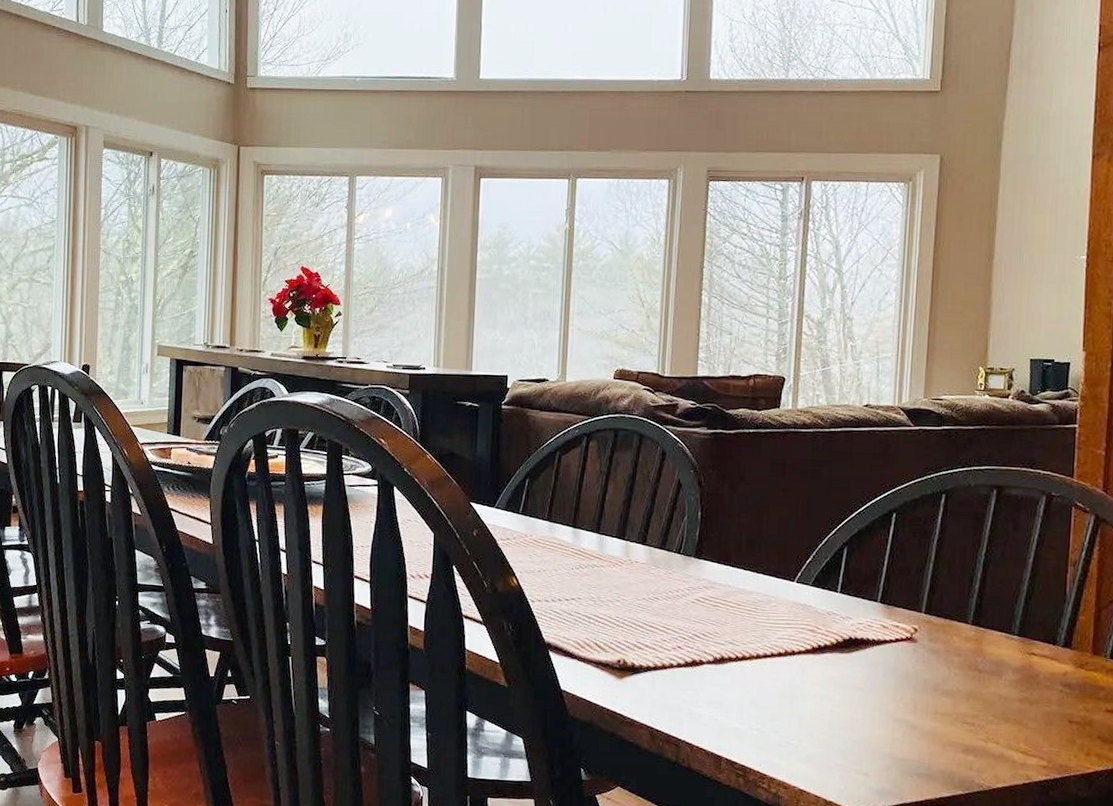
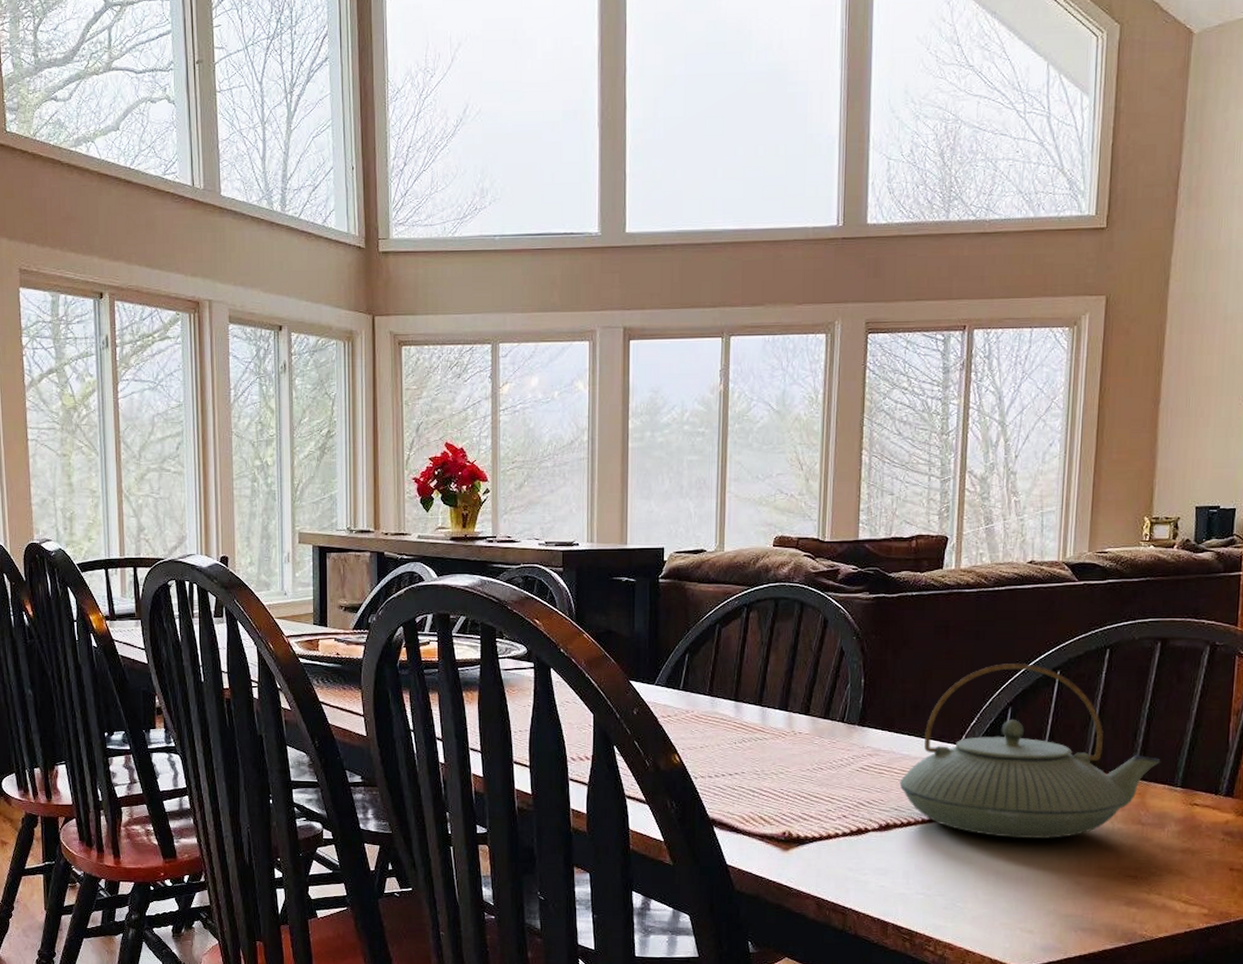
teapot: none [734,503,998,681] -> present [899,664,1161,838]

